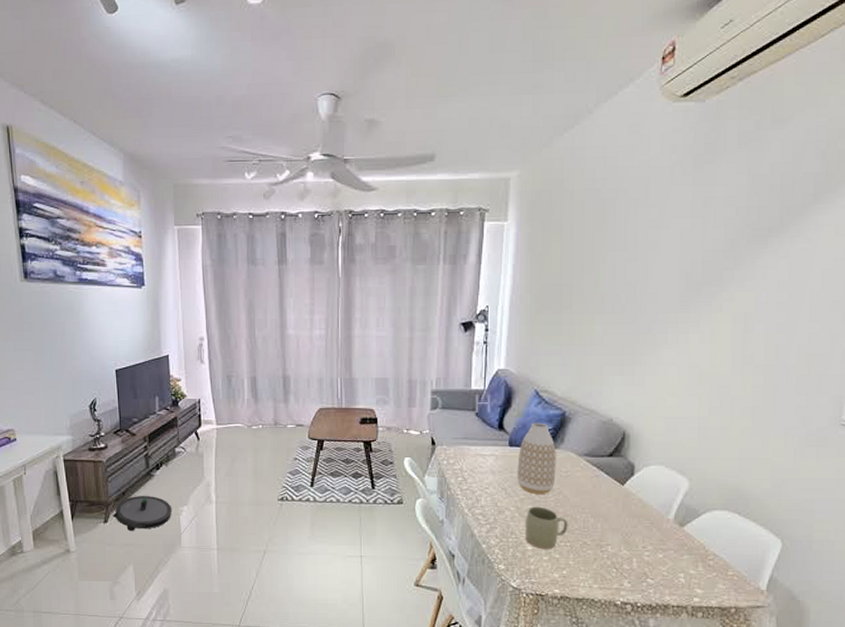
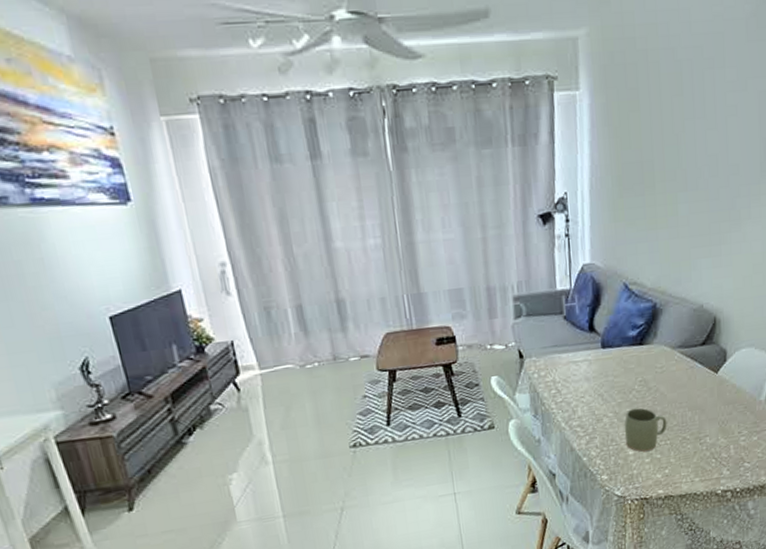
robot vacuum: present [113,495,172,532] -> none [139,468,218,516]
vase: present [517,422,556,494] -> none [612,318,652,396]

